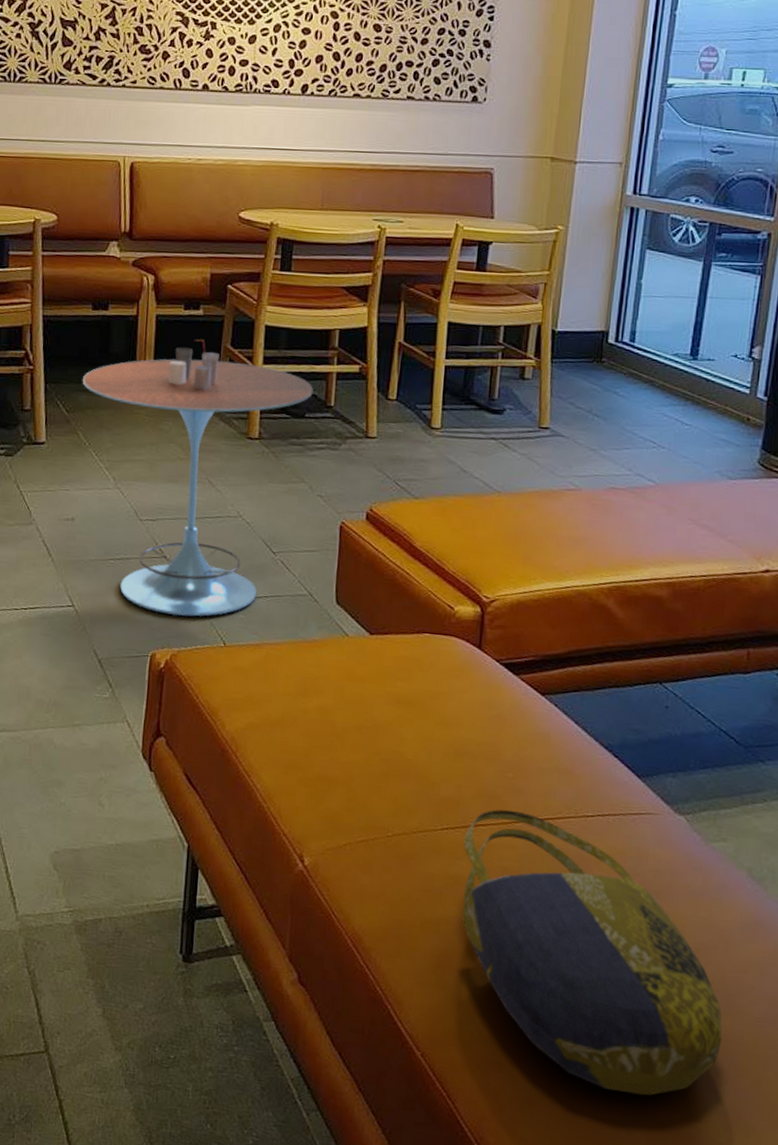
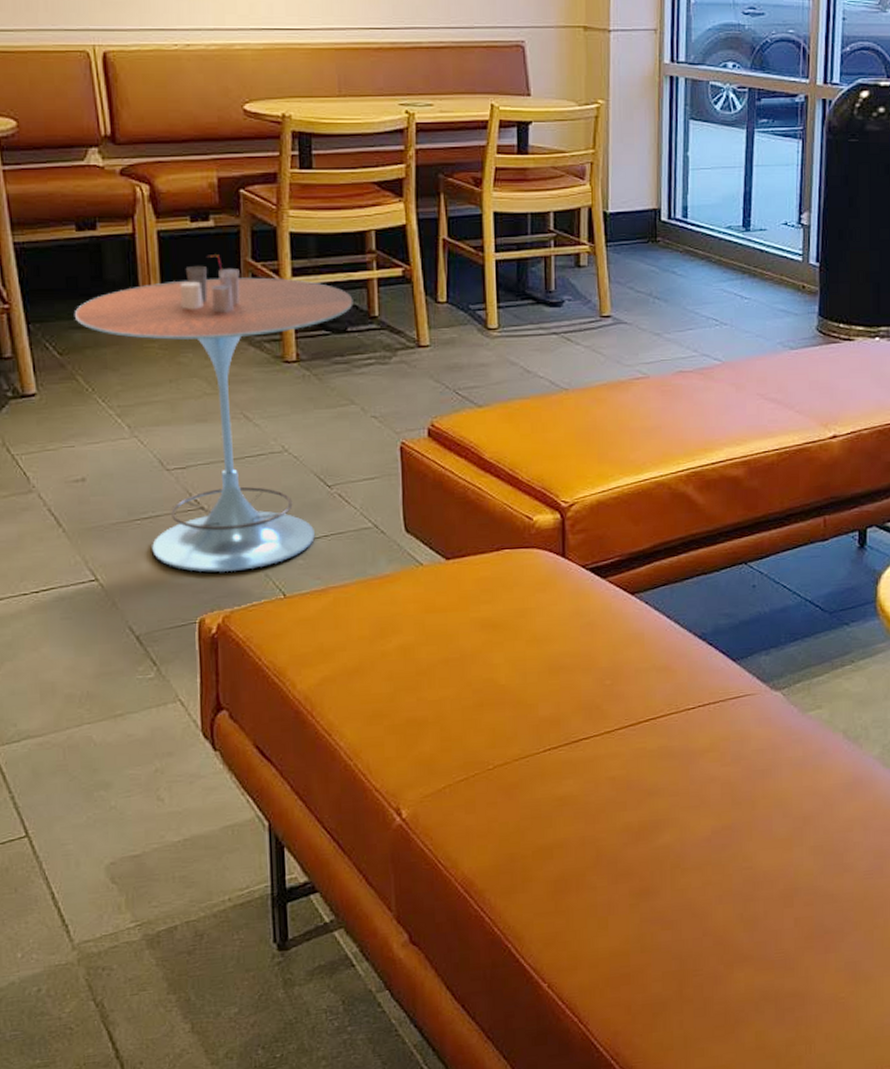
tote bag: present [462,809,722,1096] -> none [568,717,835,975]

